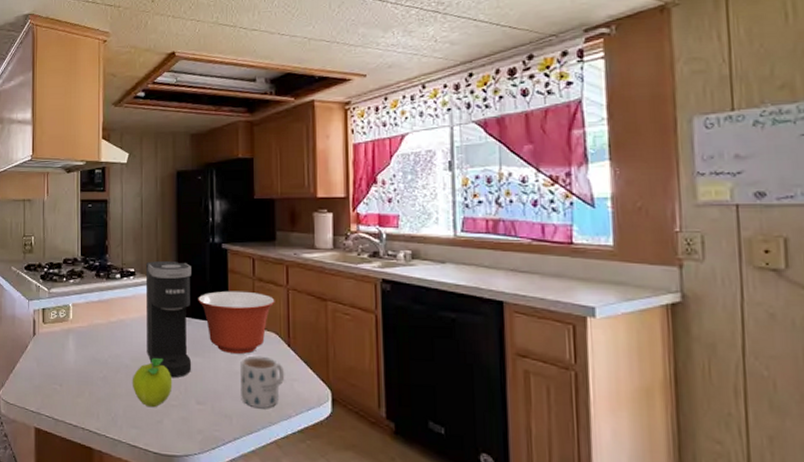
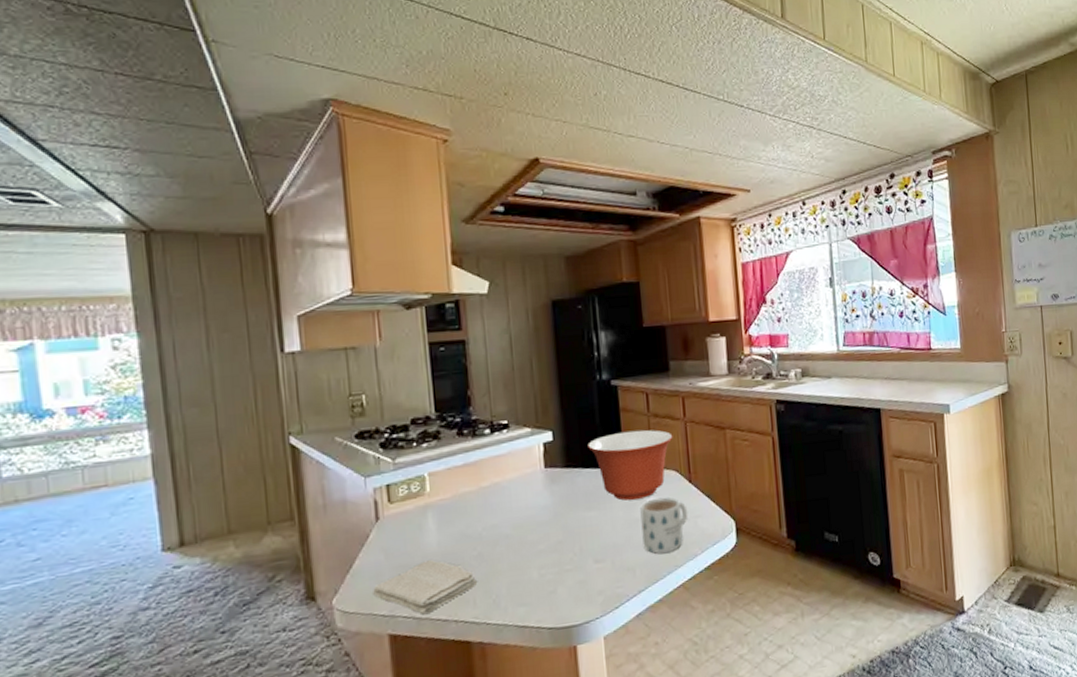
washcloth: none [27,374,101,418] -> present [373,560,477,615]
fruit: present [132,358,173,408] -> none [515,520,565,579]
coffee maker: present [145,261,191,378] -> none [521,406,585,540]

